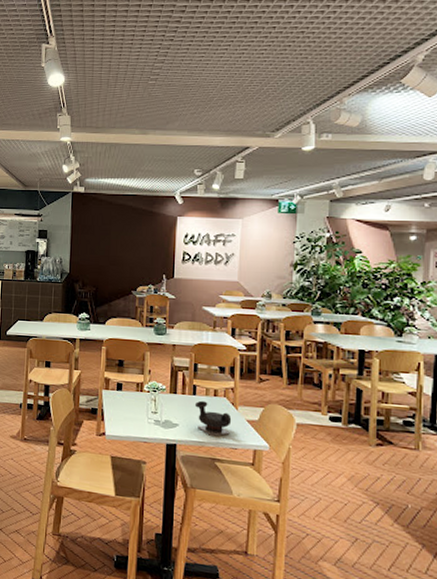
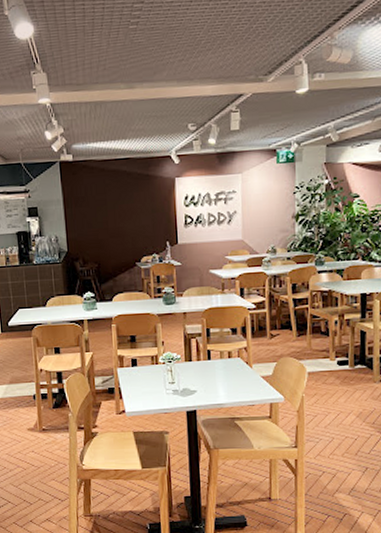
teapot: present [195,400,232,437] -> none [211,364,247,398]

